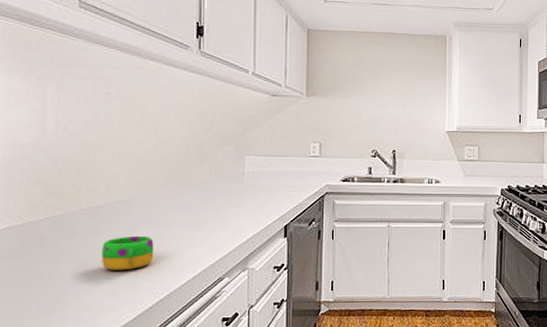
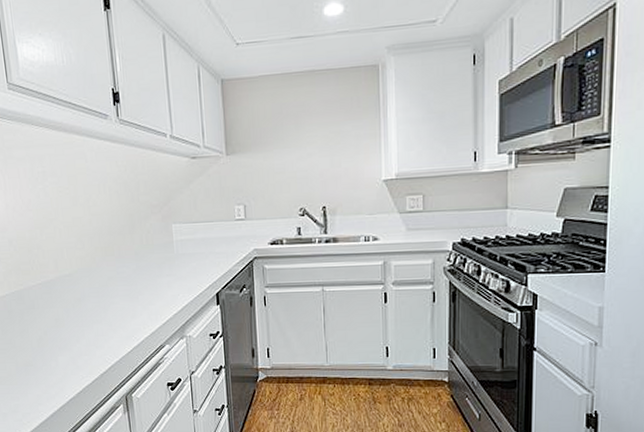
mug: present [102,235,154,271] -> none [58,306,102,340]

